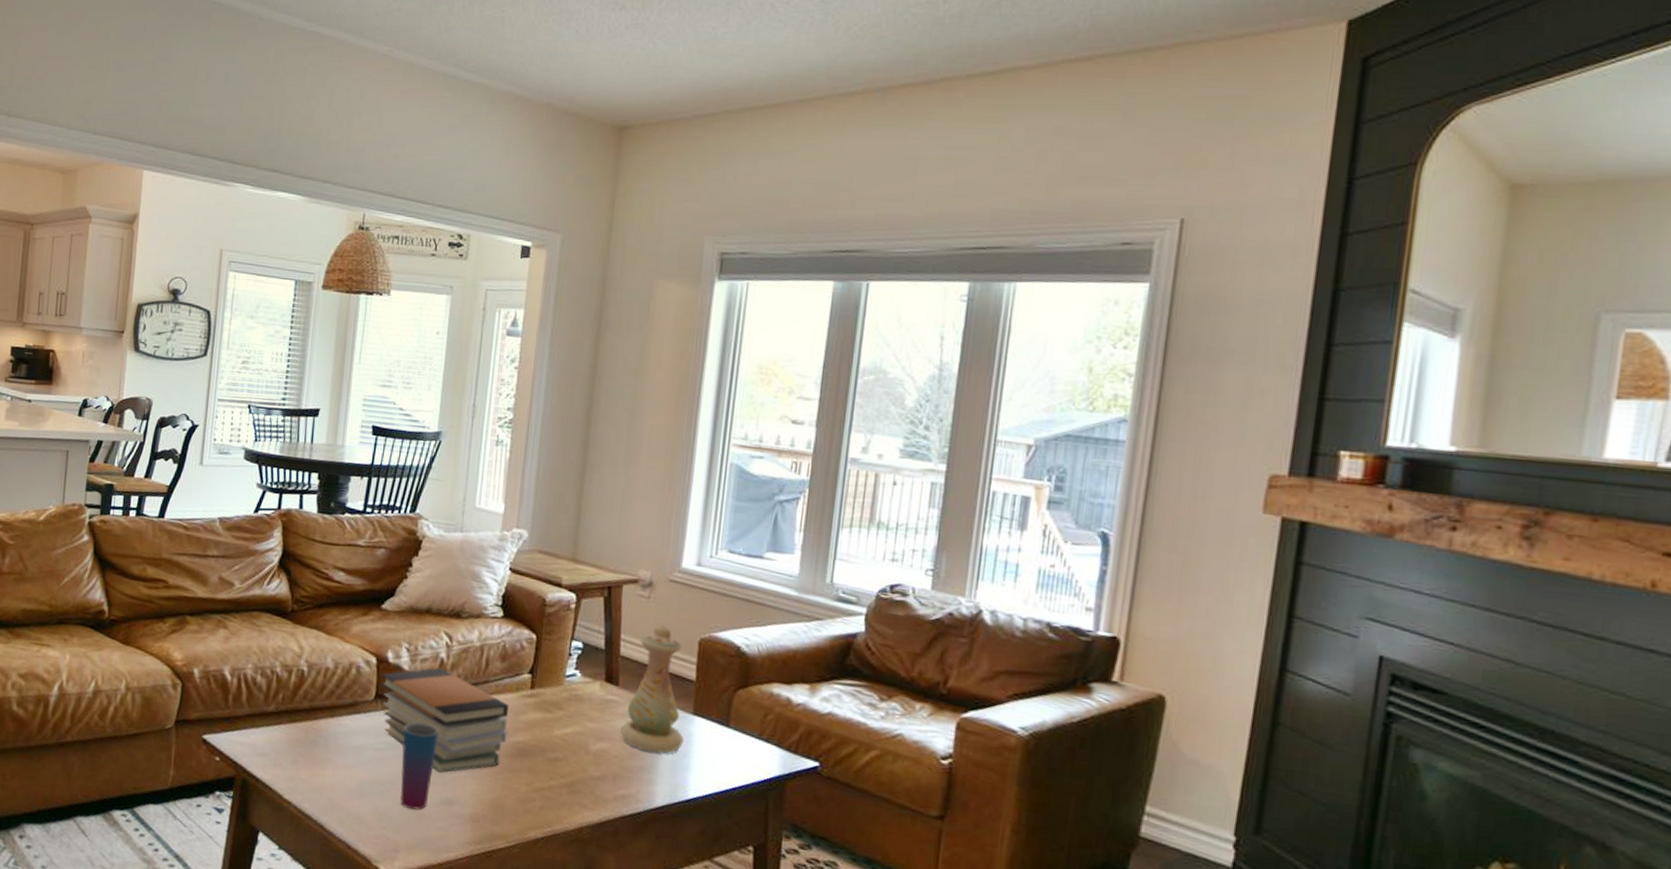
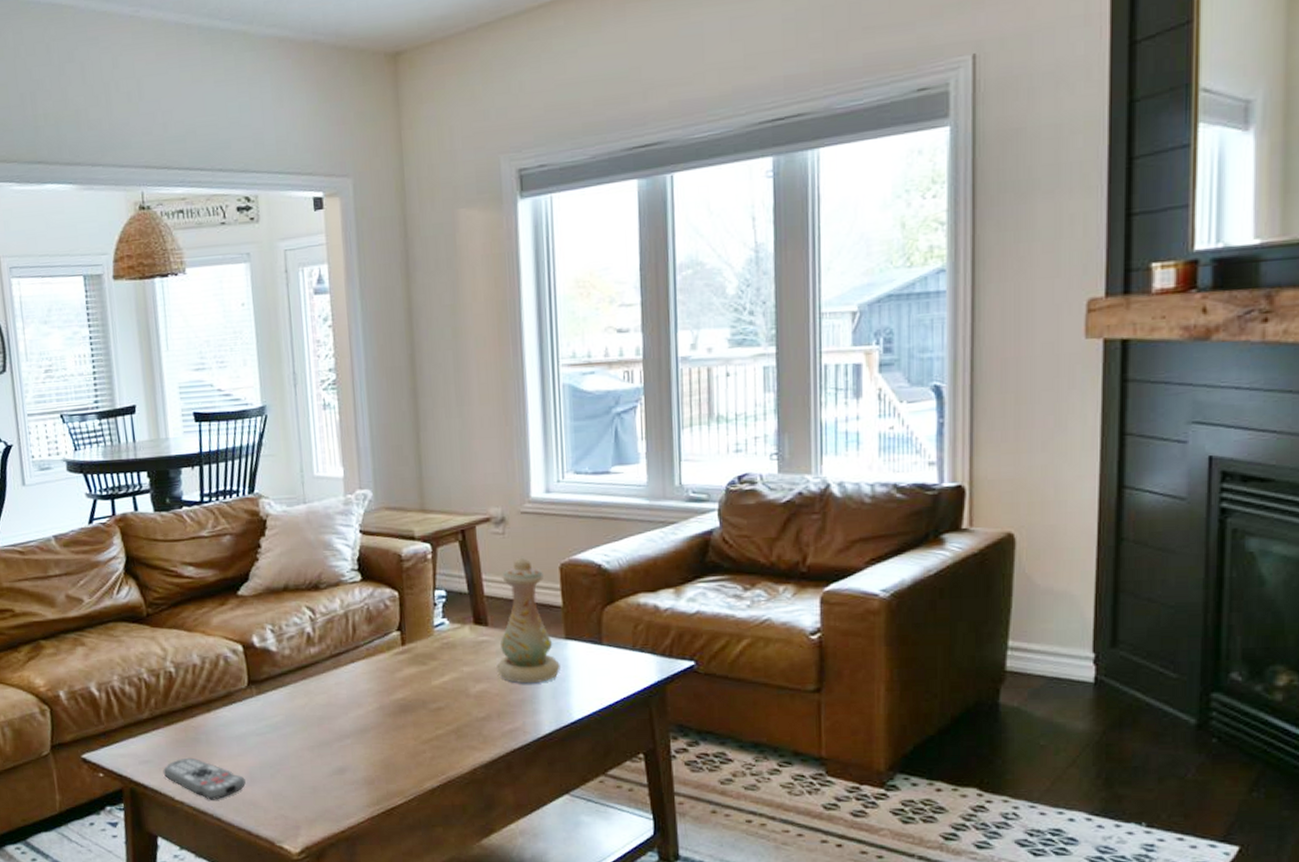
remote control: none [277,758,355,807] -> present [163,757,246,800]
book stack: present [380,667,509,773] -> none [250,642,387,744]
cup: present [400,722,439,810] -> none [282,700,320,785]

